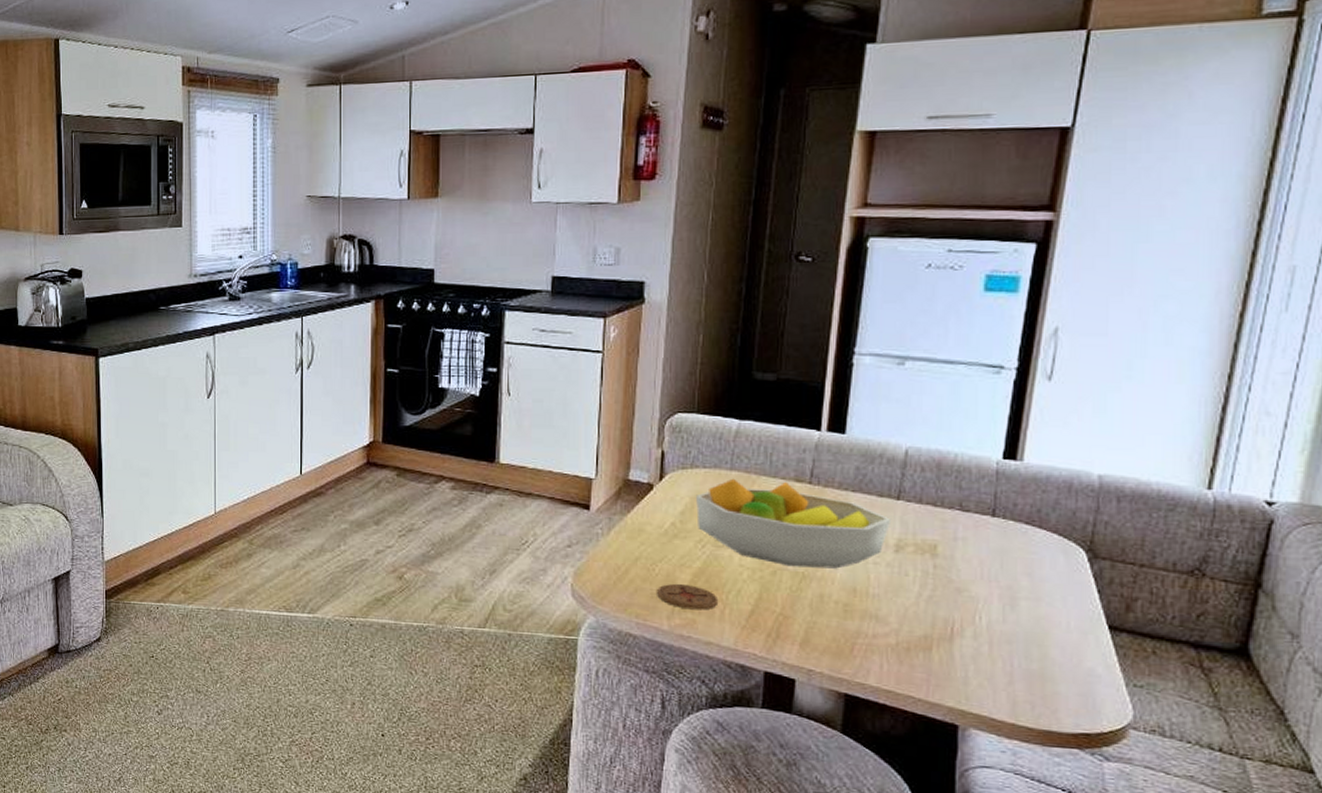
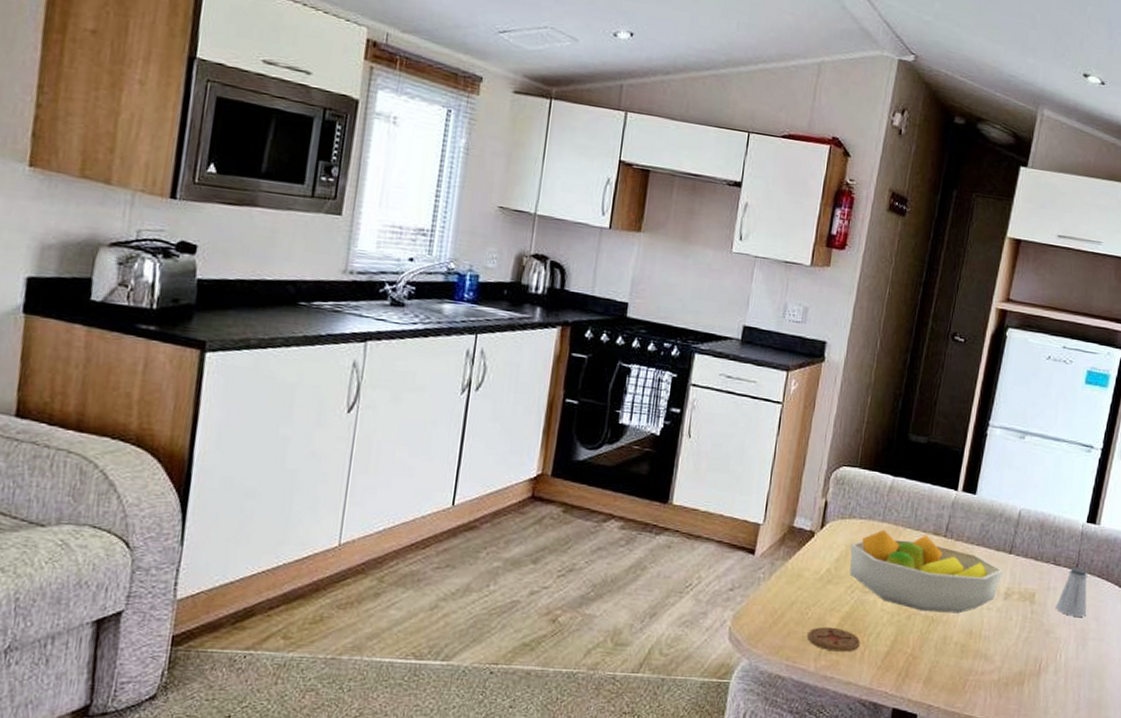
saltshaker: none [968,513,1014,572] -> present [1056,567,1088,617]

